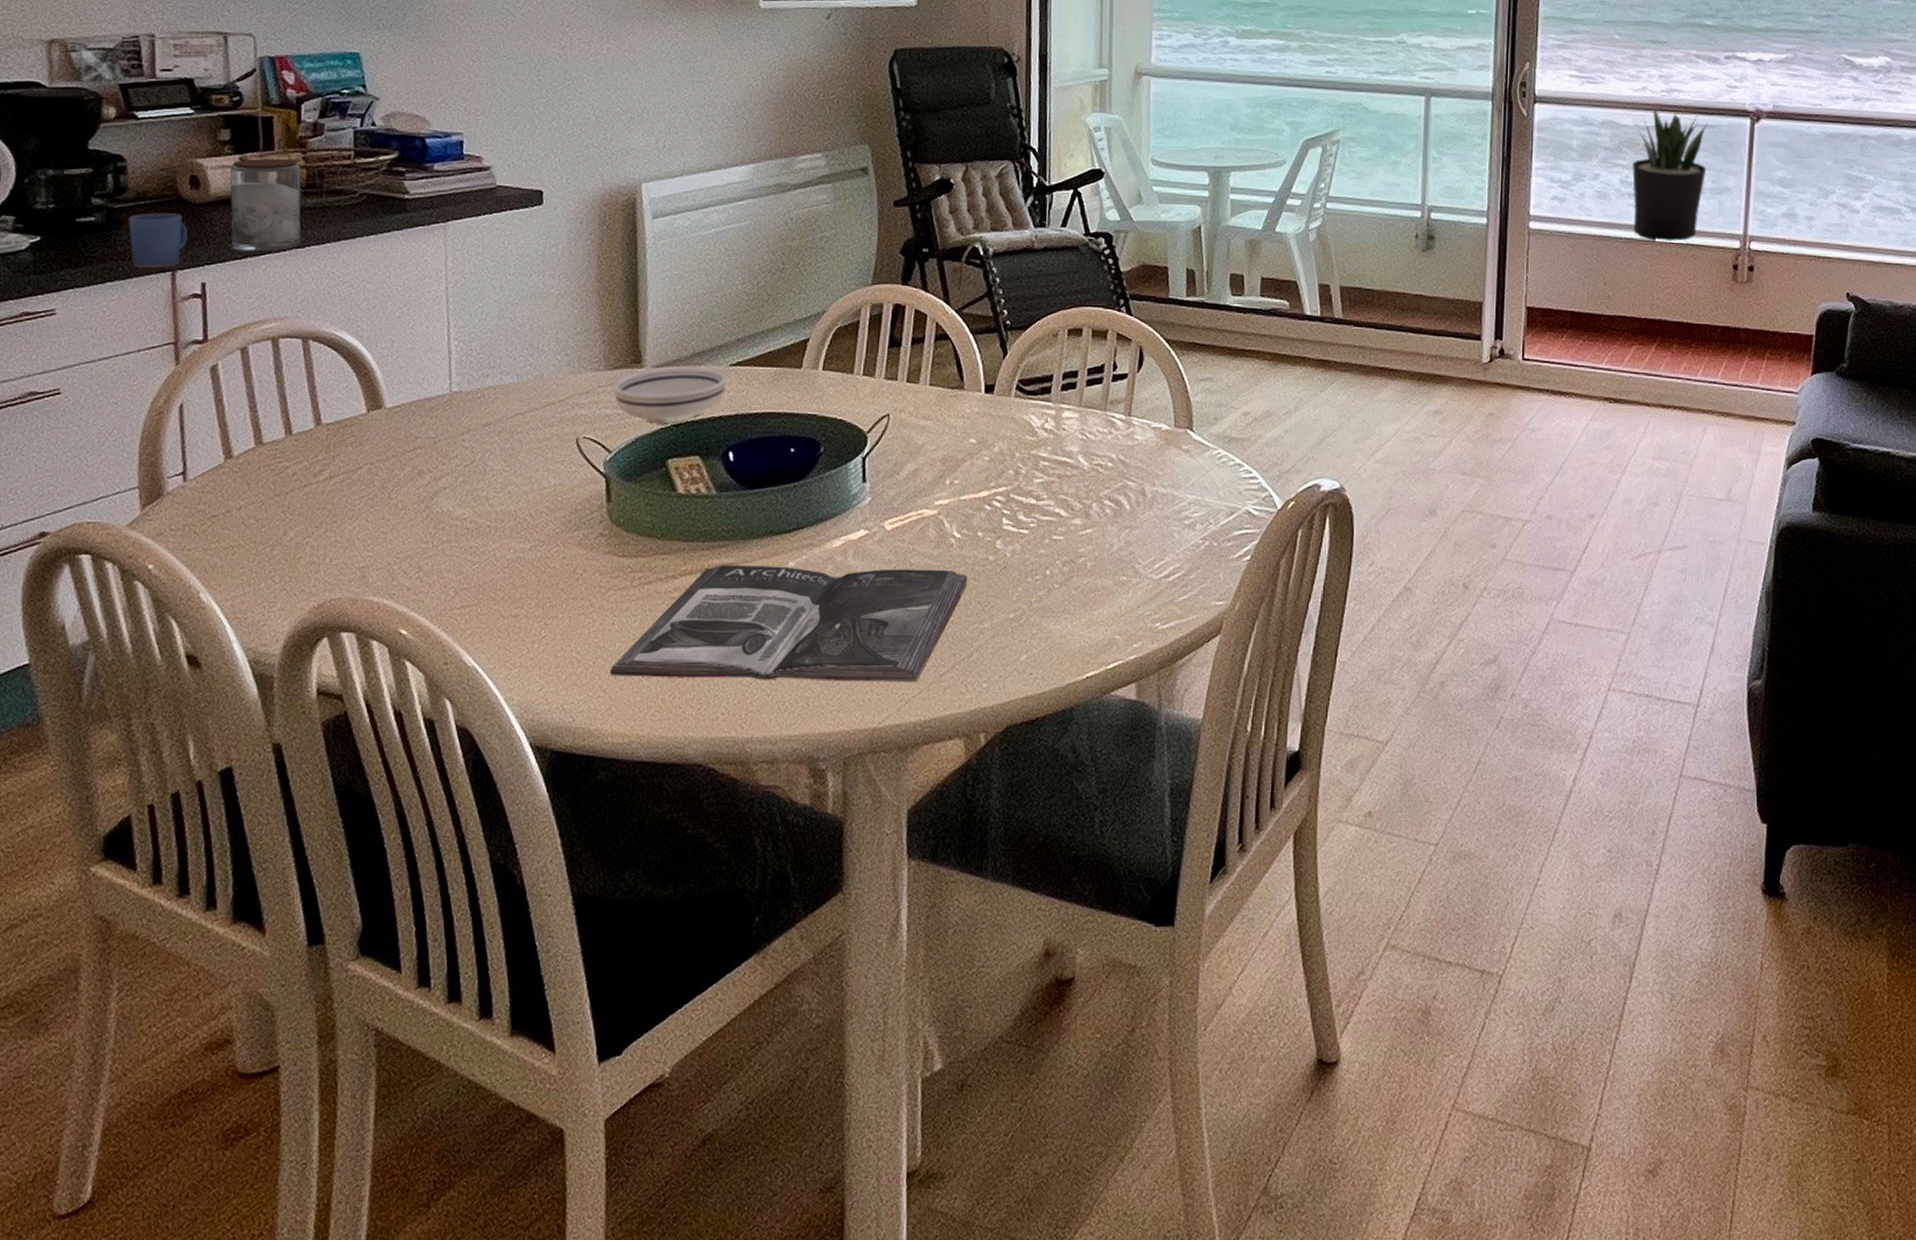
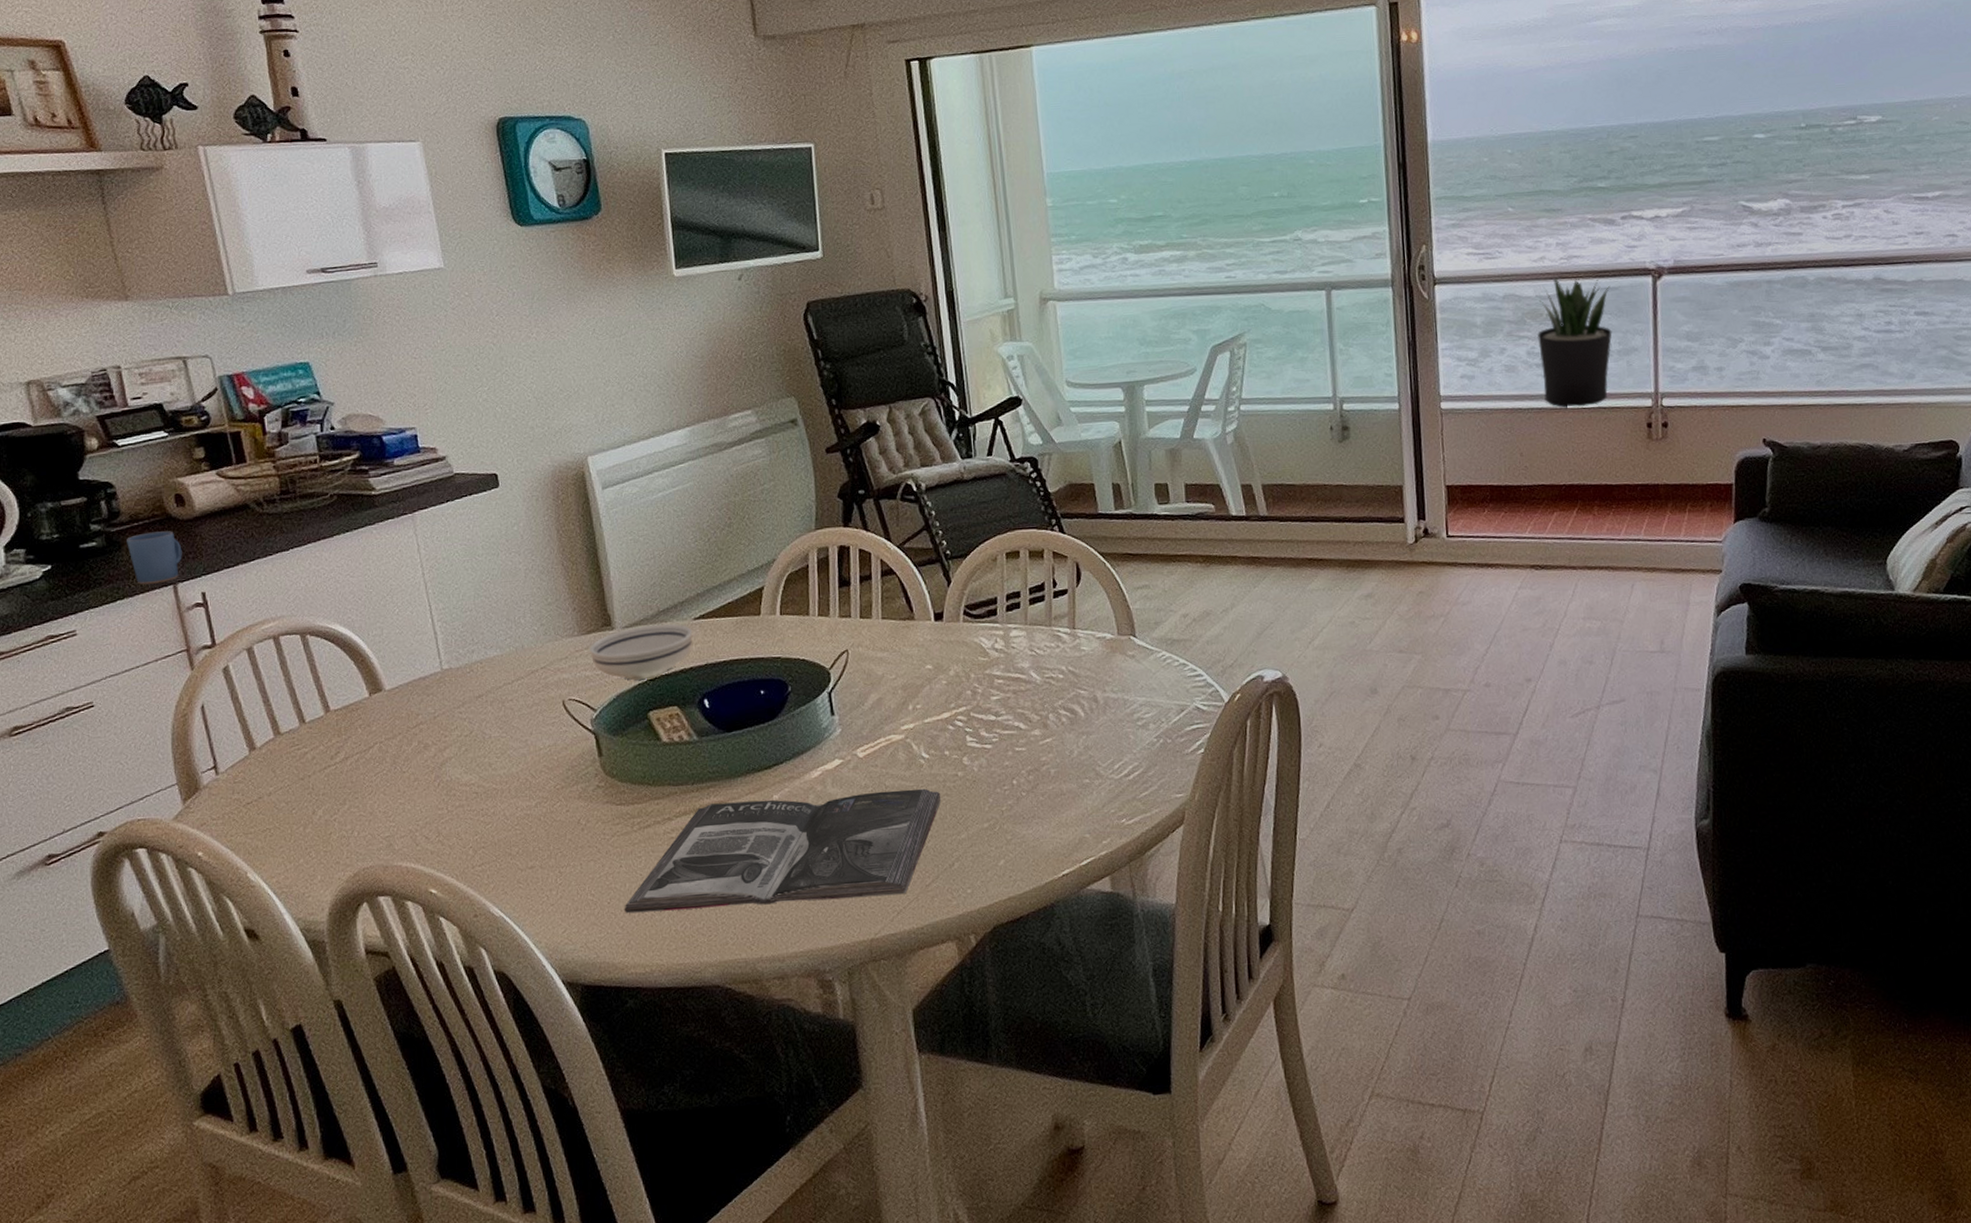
jar: present [230,158,302,252] -> none [209,469,285,560]

